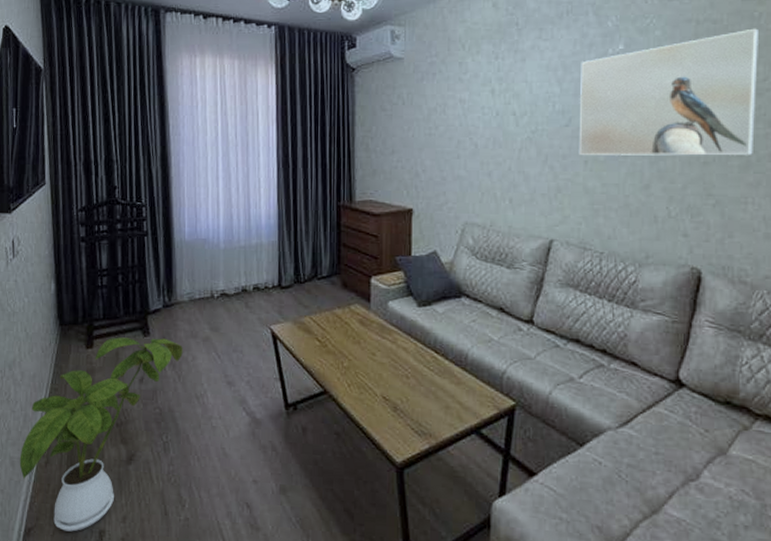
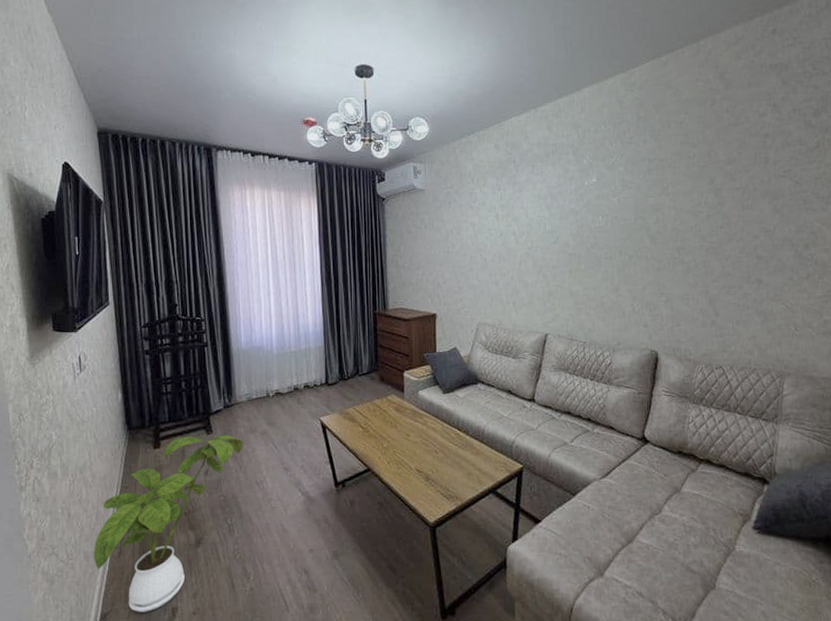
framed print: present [578,28,758,156] -> none [564,165,693,266]

